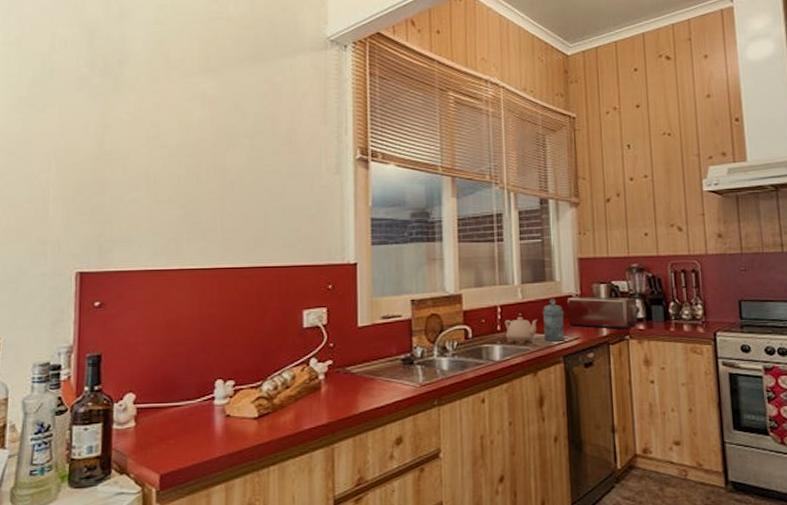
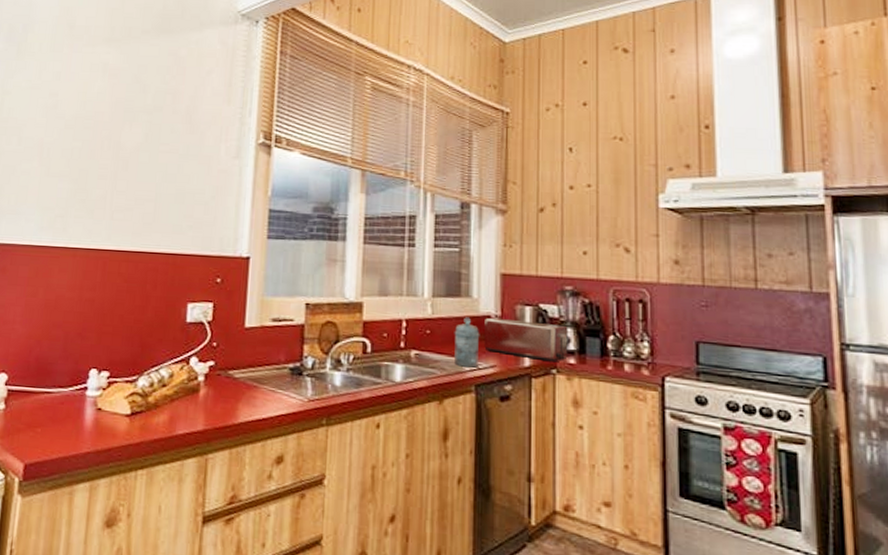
teapot: present [504,317,539,344] -> none [409,335,449,366]

